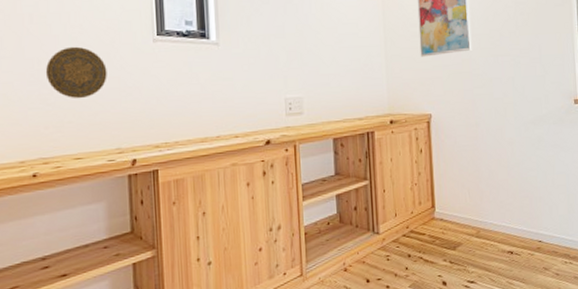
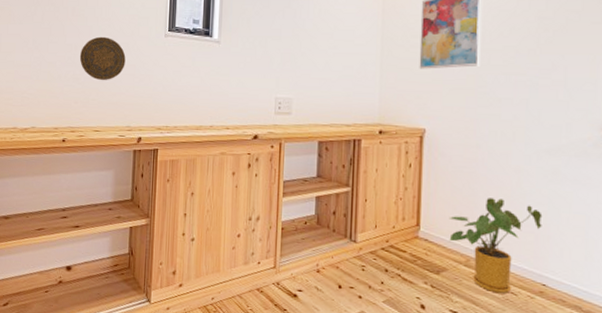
house plant: none [459,170,534,257] -> present [448,198,543,294]

